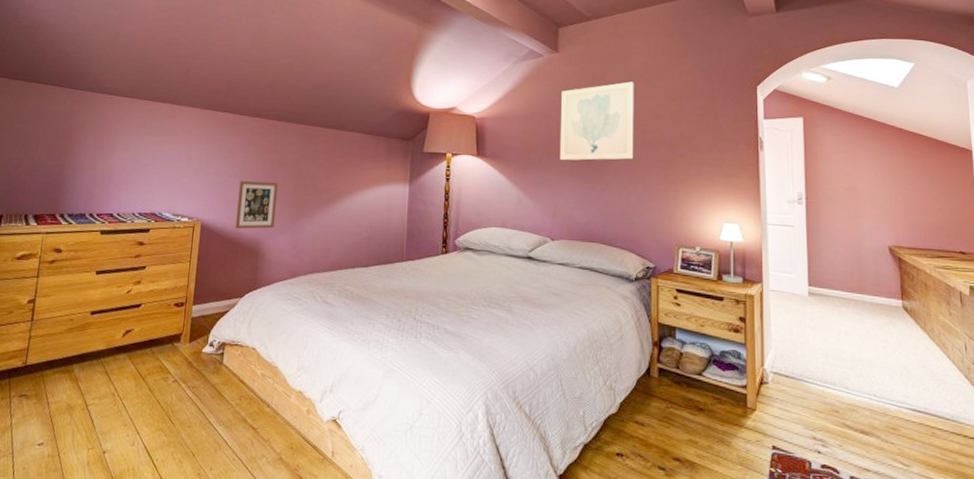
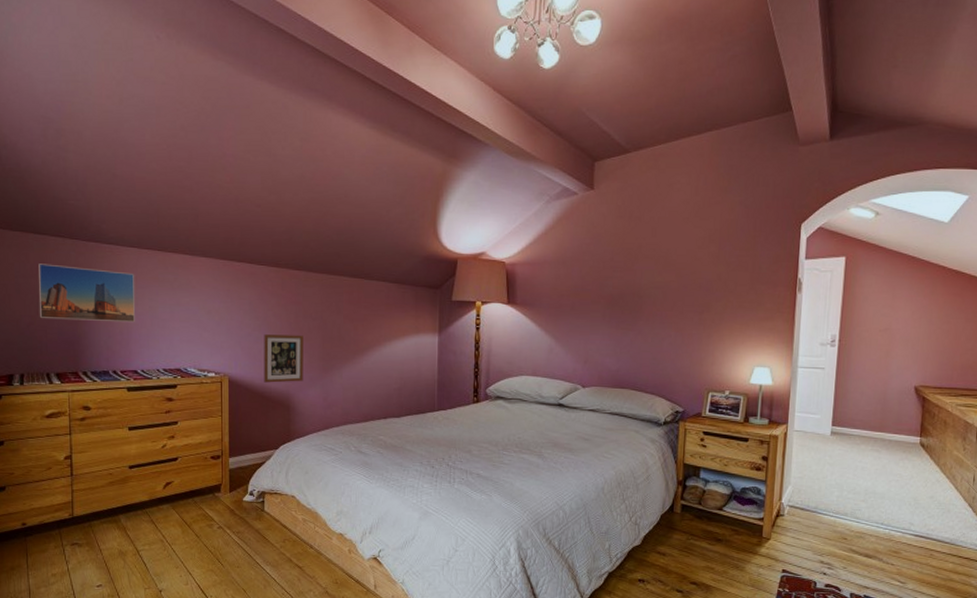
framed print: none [27,110,124,168] -> present [38,263,136,323]
wall art: present [559,81,634,161] -> none [592,221,673,307]

